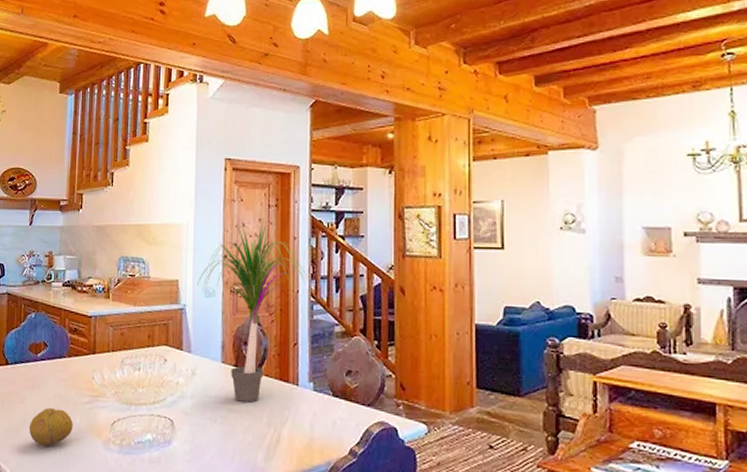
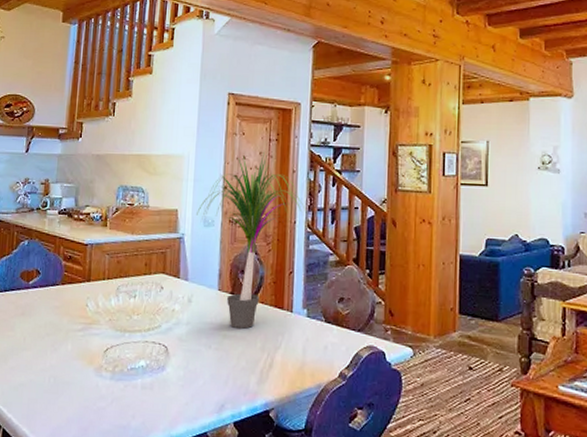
fruit: present [29,408,73,446] -> none [17,335,64,374]

